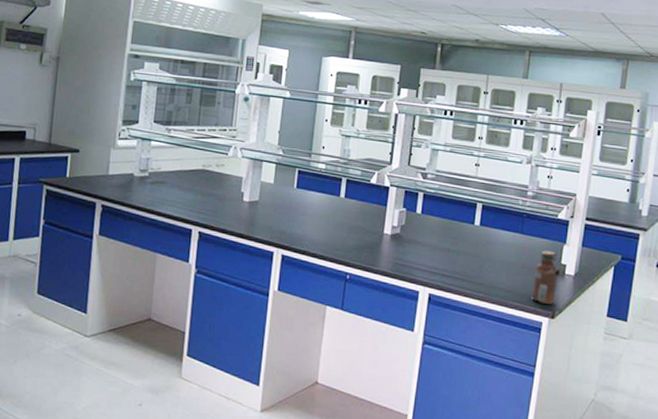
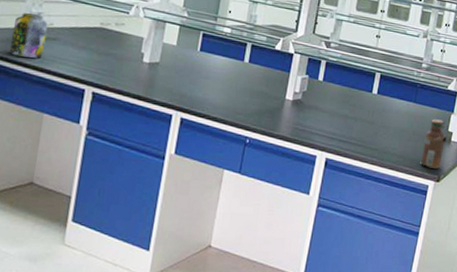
jar: none [124,159,156,201] -> present [9,13,48,58]

